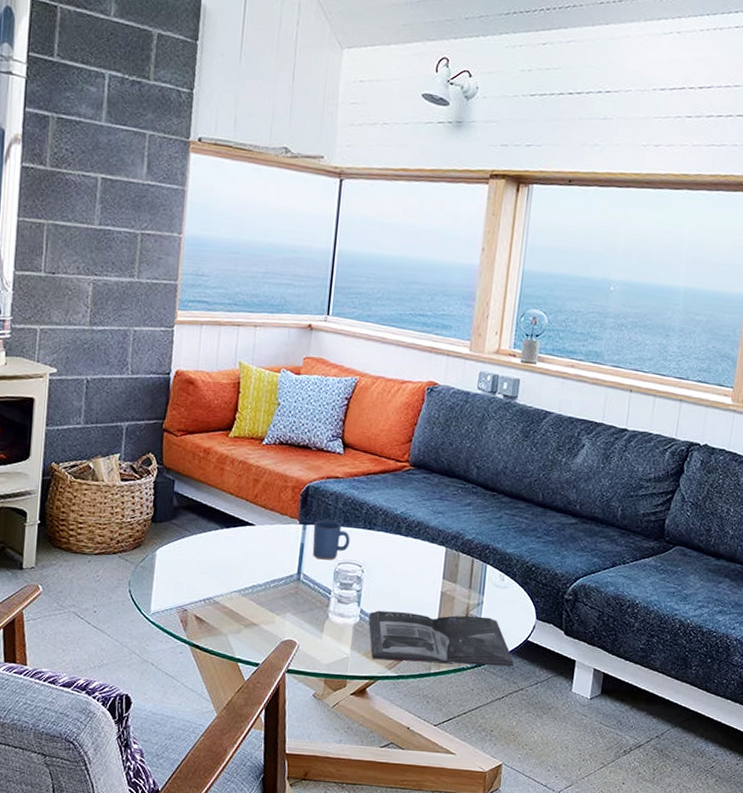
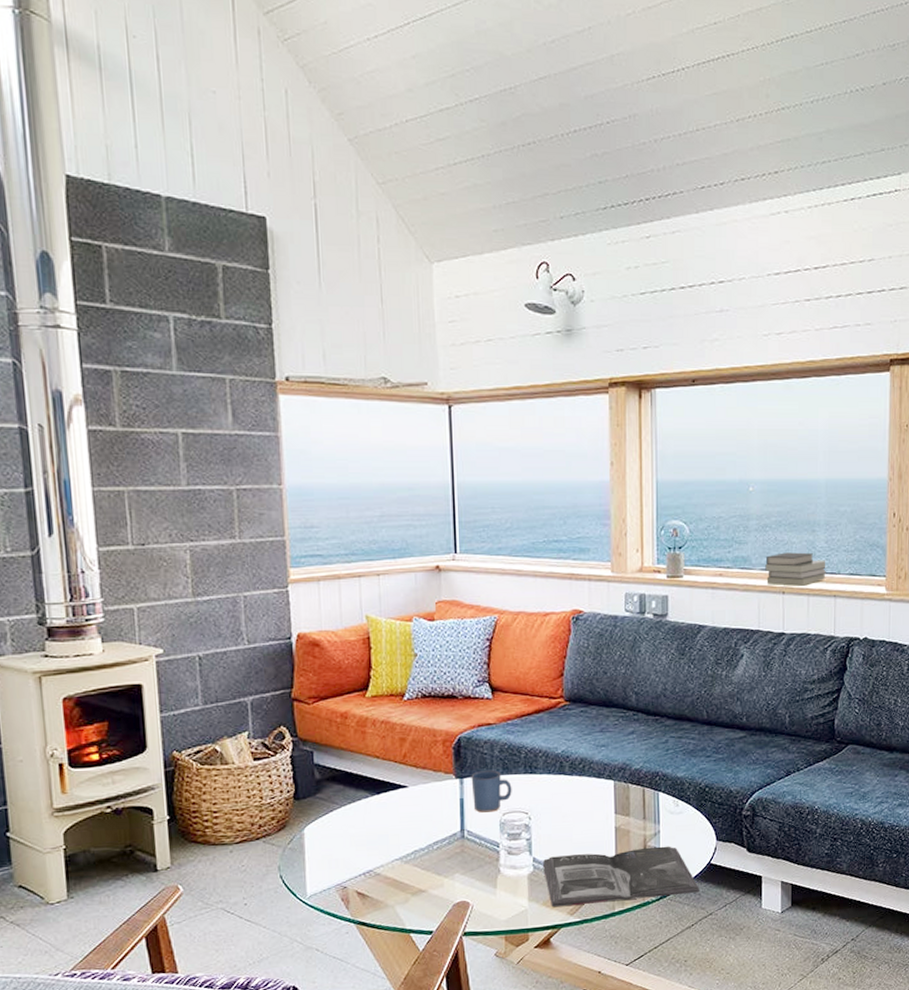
books: none [616,352,678,387] -> present [765,552,828,586]

